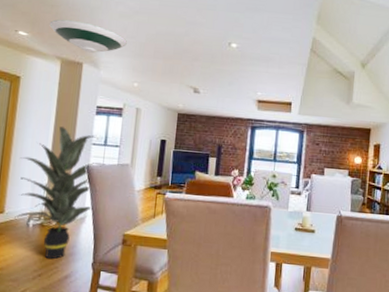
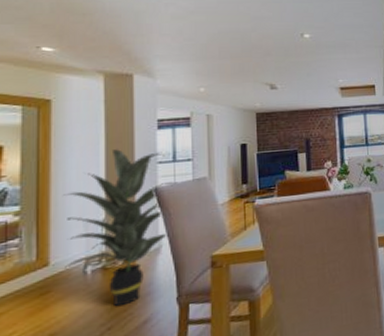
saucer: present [49,19,127,53] -> none [83,28,185,62]

